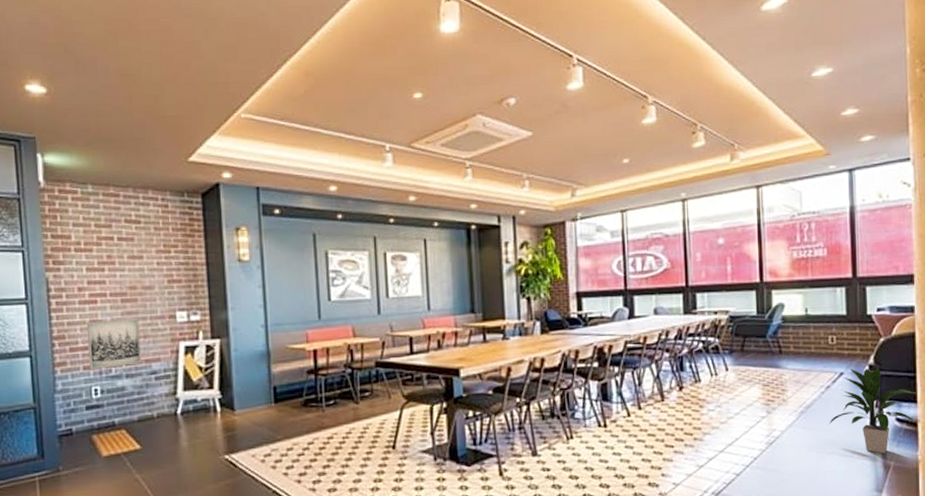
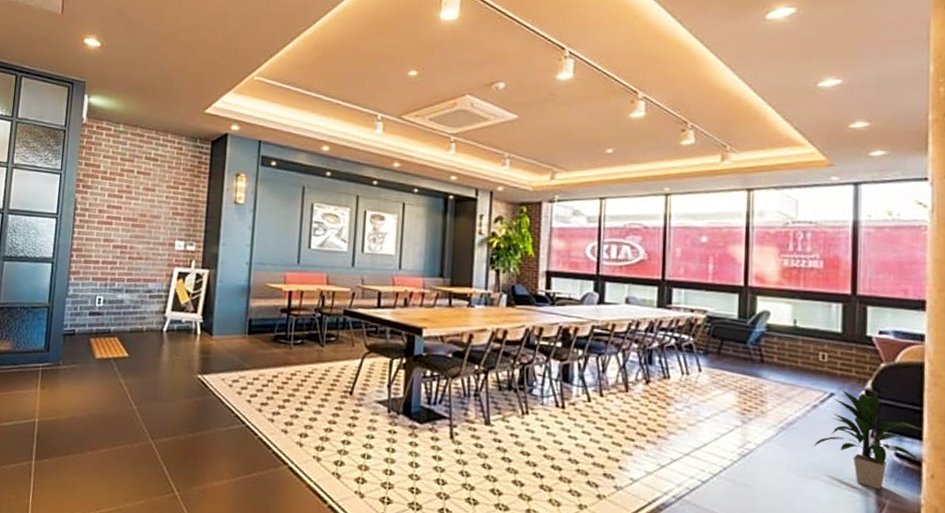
wall art: present [86,319,141,370] -> none [98,239,144,282]

